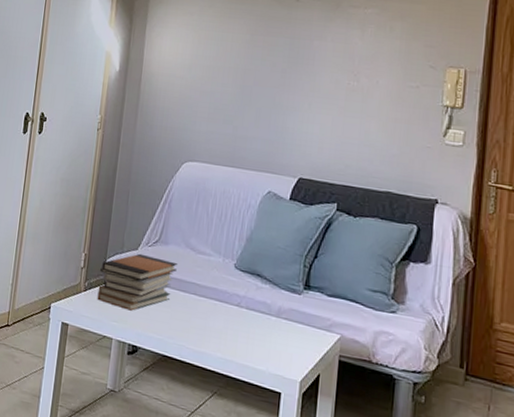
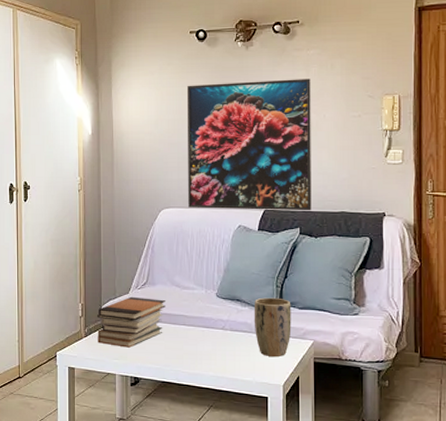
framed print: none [214,31,366,186] -> present [187,79,312,211]
plant pot: none [274,276,319,348] -> present [254,297,291,356]

